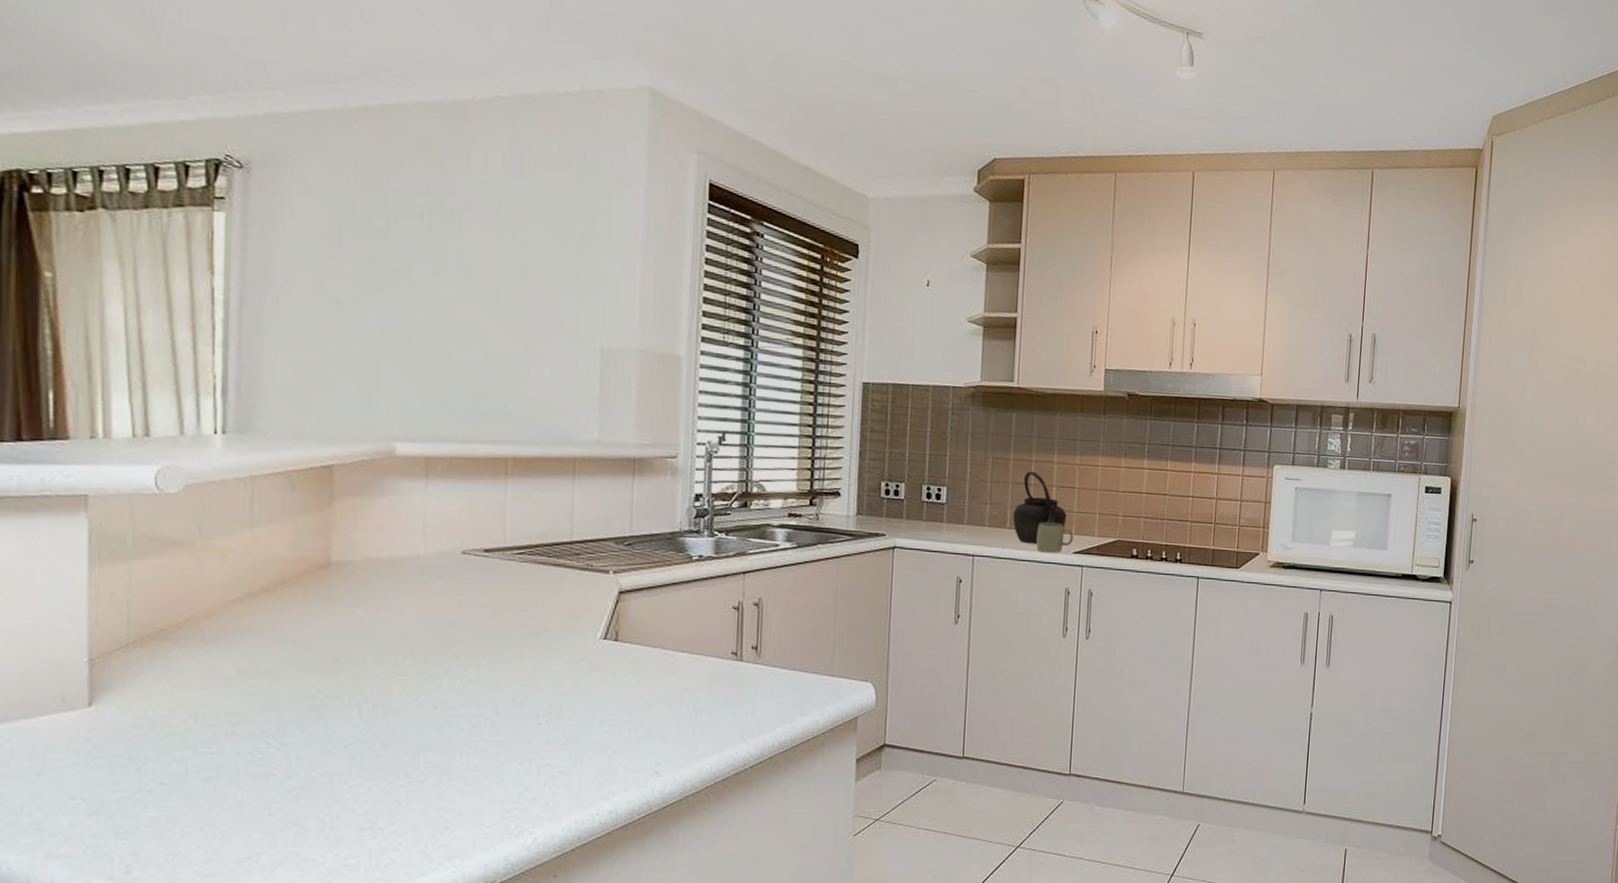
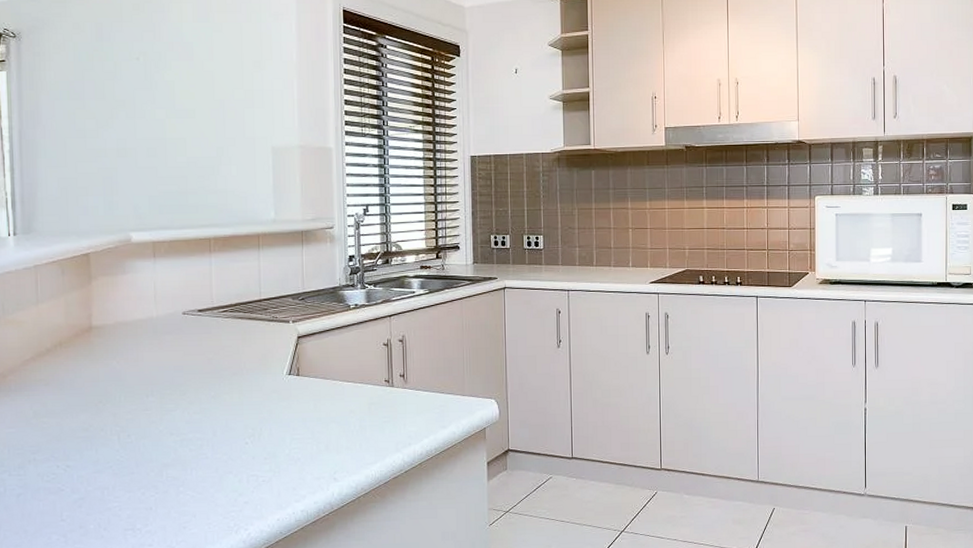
kettle: present [1012,471,1067,544] -> none [598,217,642,278]
mug: present [1036,521,1074,553] -> none [619,258,649,284]

